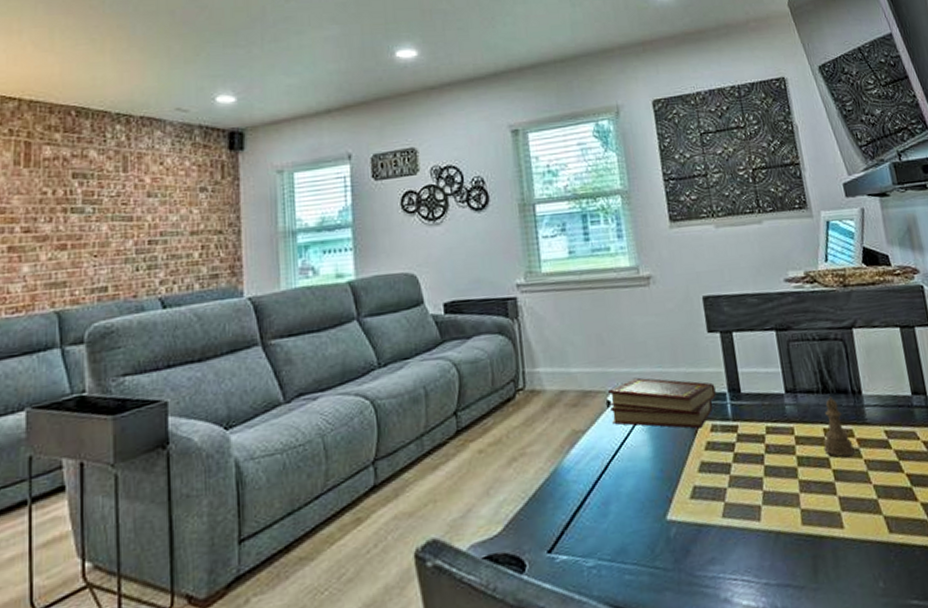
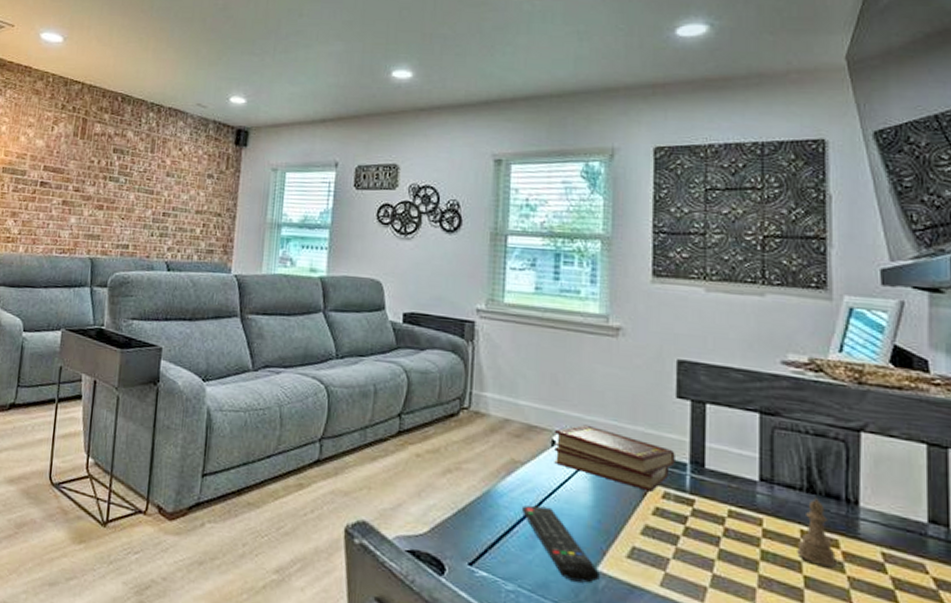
remote control: none [589,469,670,538] -> present [521,505,600,583]

